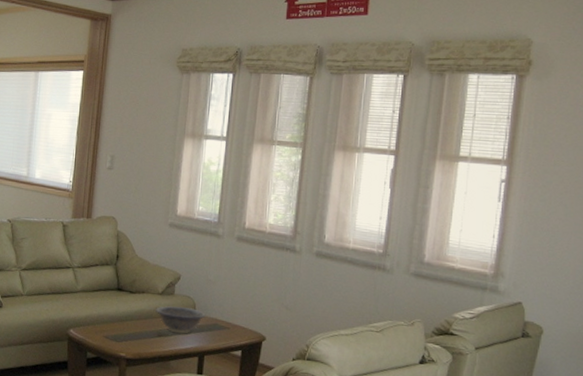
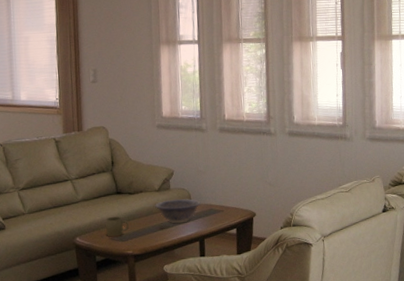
mug: none [101,314,126,336] -> present [106,216,130,237]

